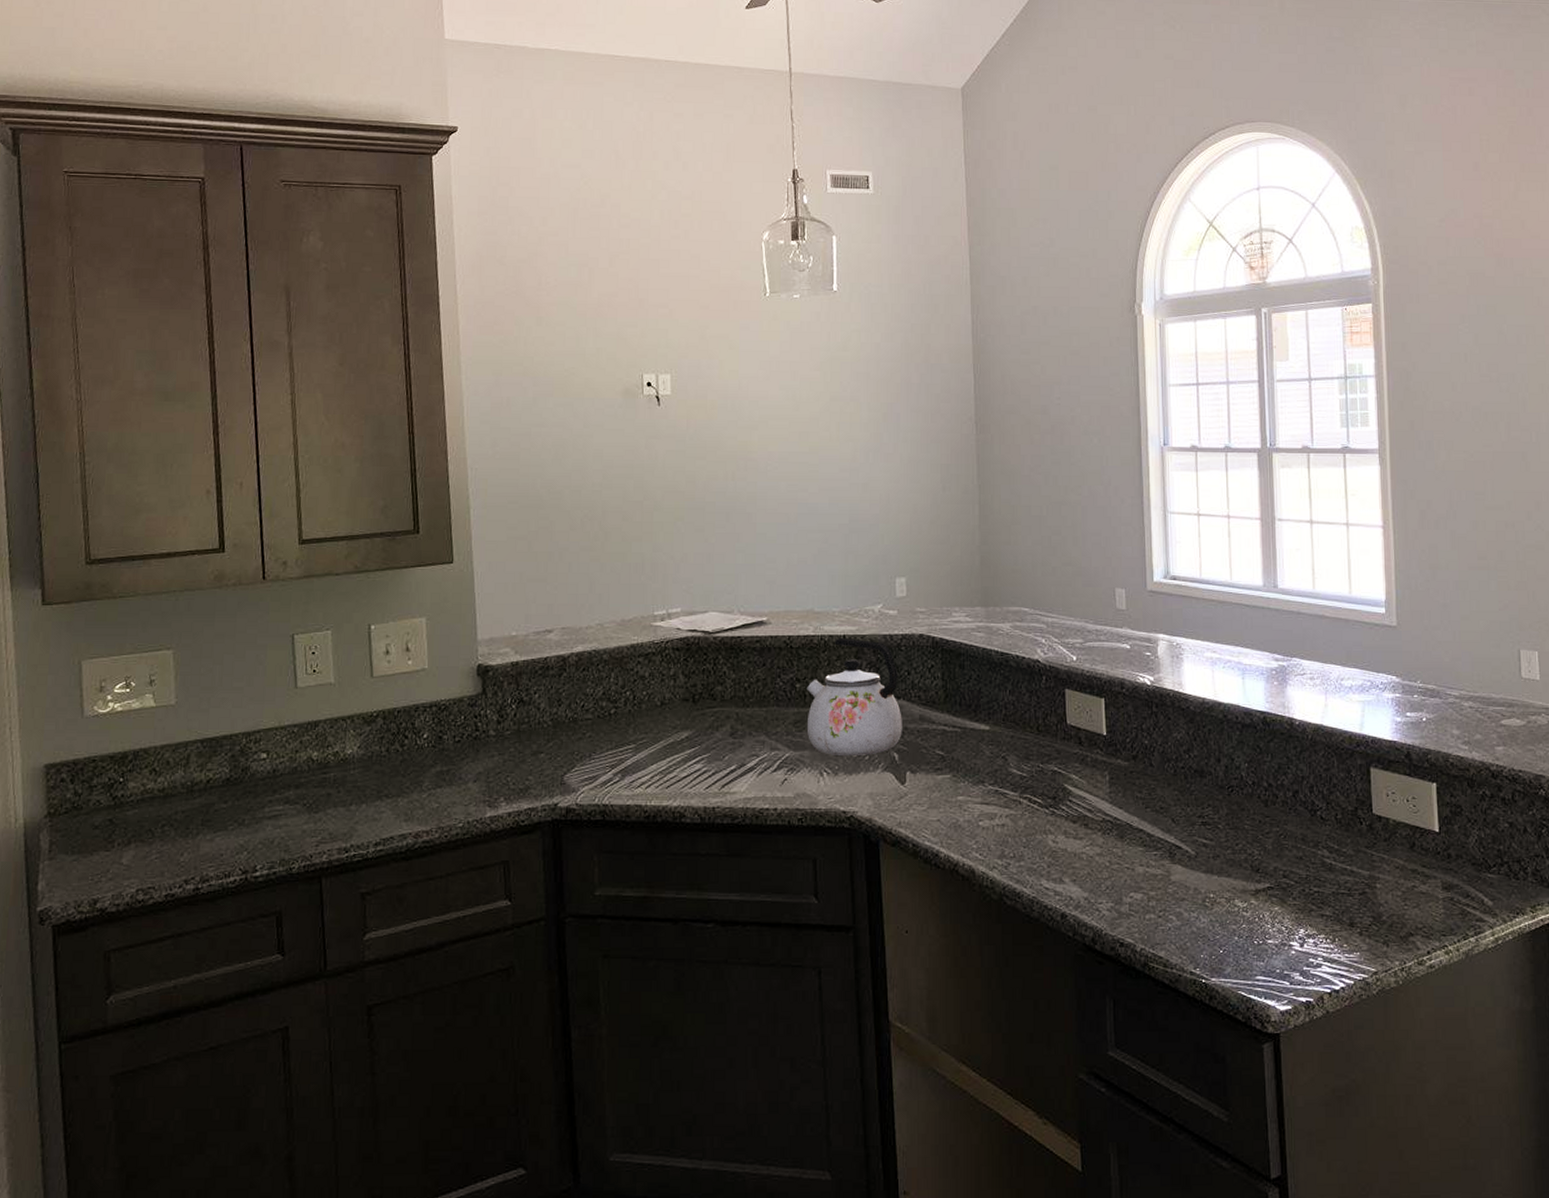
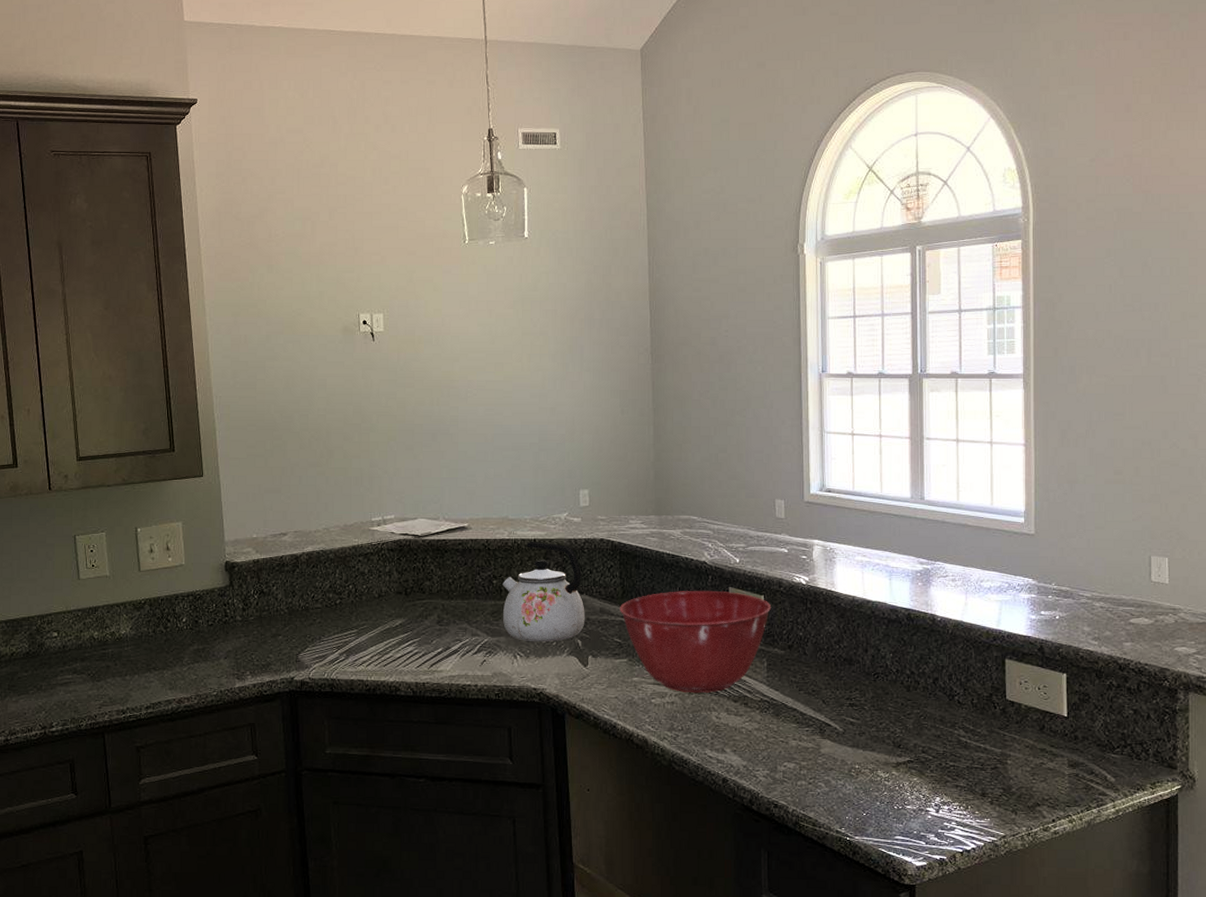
mixing bowl: none [942,693,1112,813] -> present [620,590,771,693]

